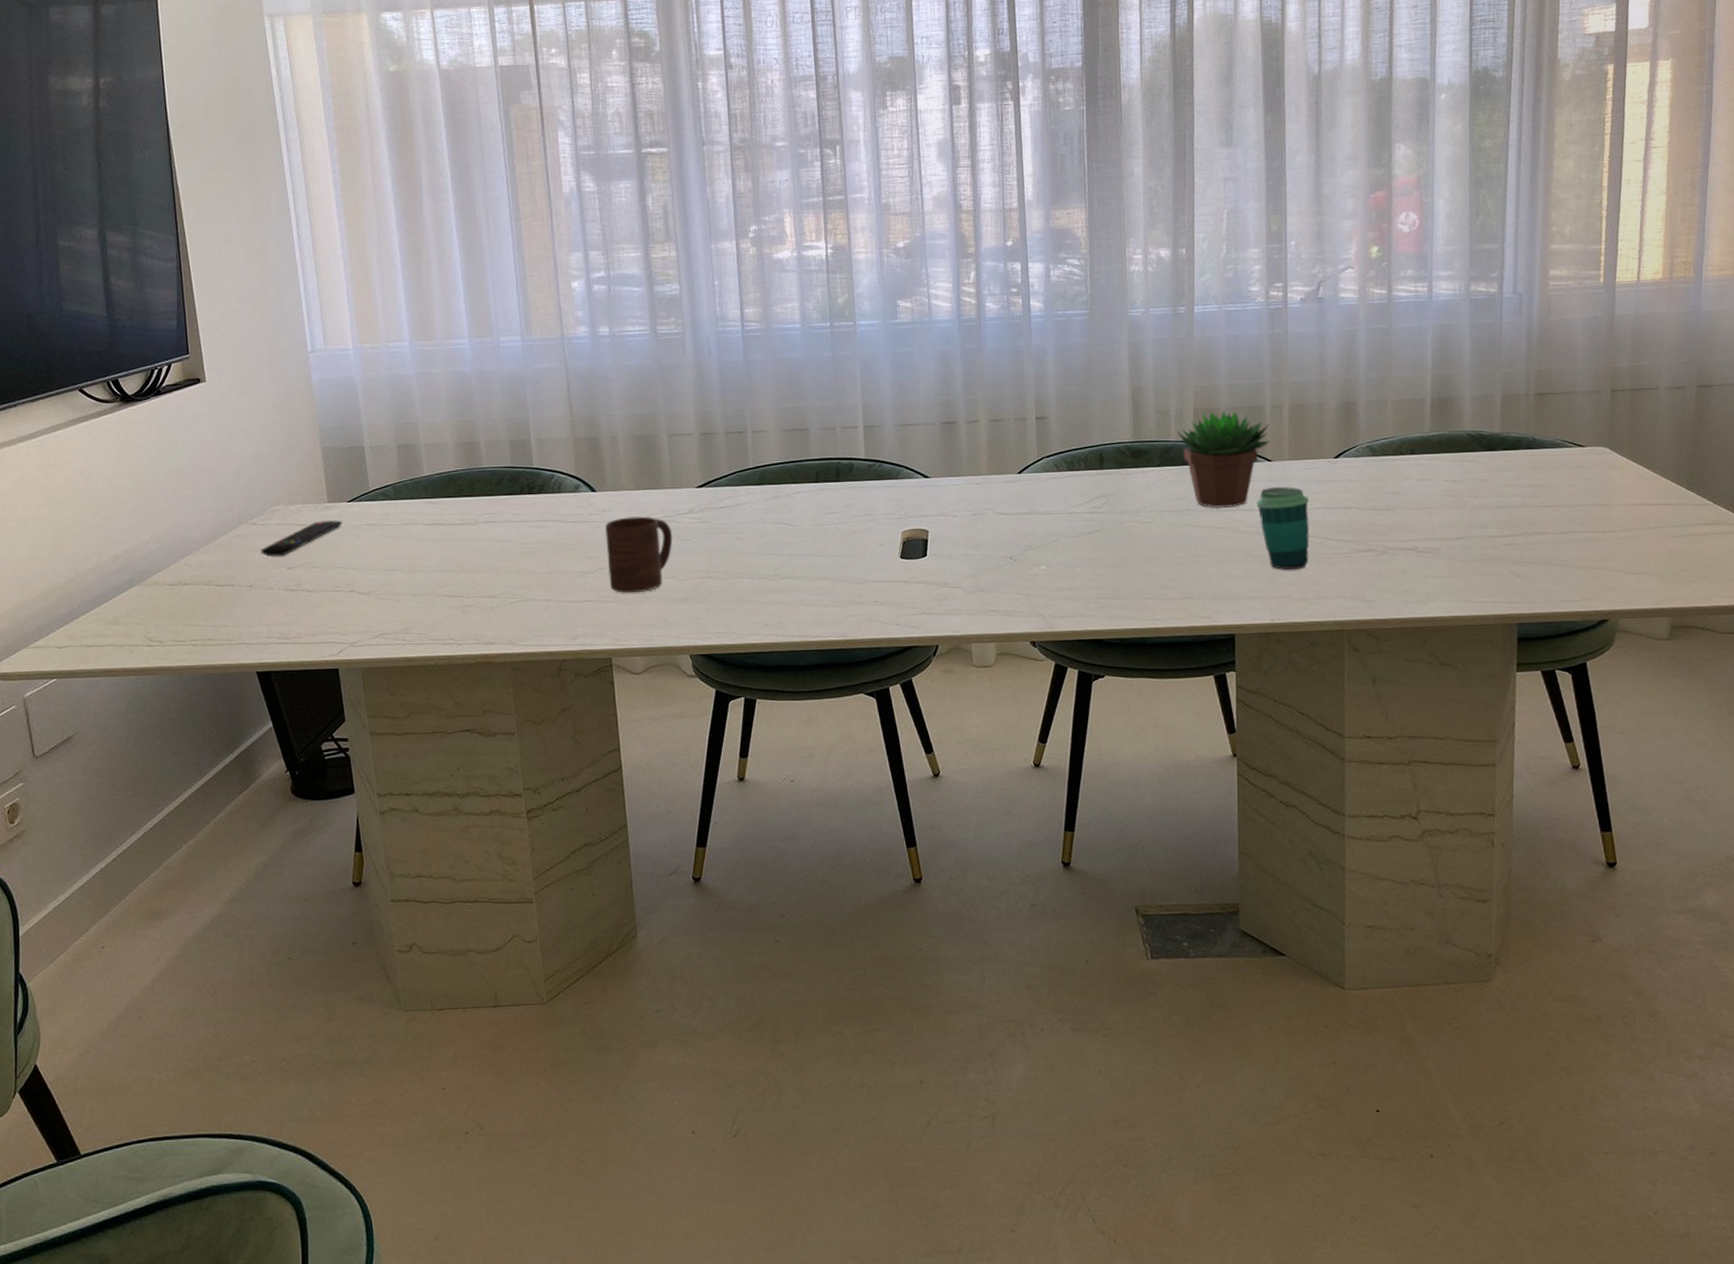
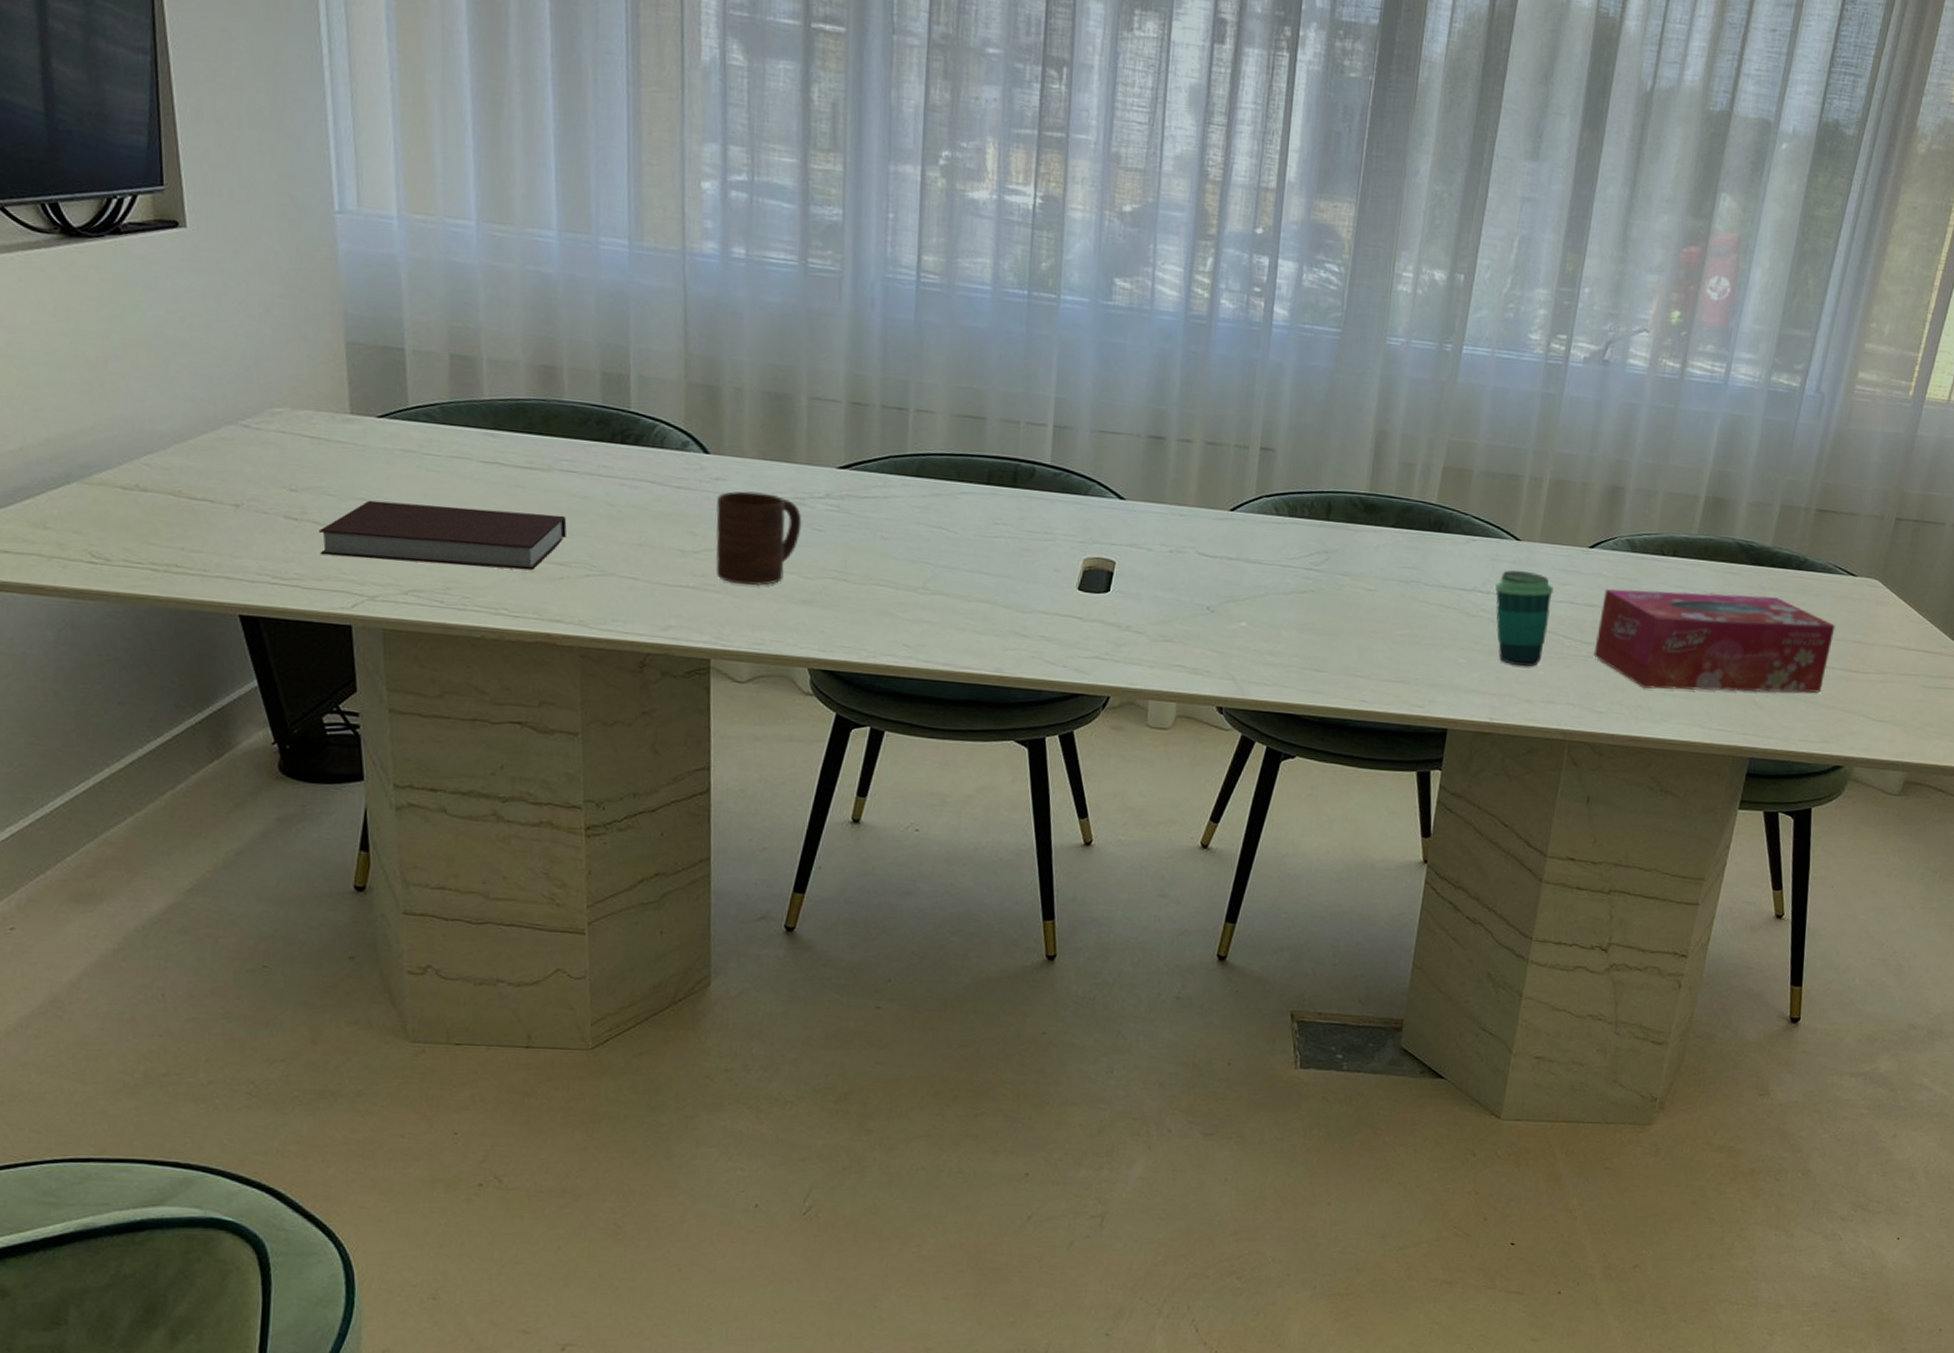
remote control: present [261,519,342,557] -> none [253,435,368,474]
notebook: none [311,558,493,616] -> present [319,500,567,571]
succulent plant: present [1176,410,1270,508] -> none [1419,472,1525,587]
tissue box: none [1355,476,1575,574] -> present [1594,589,1835,693]

